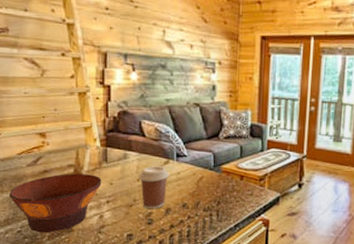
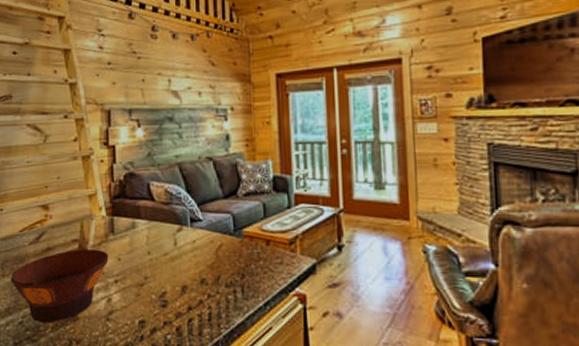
coffee cup: present [139,166,169,210] -> none [149,235,184,288]

